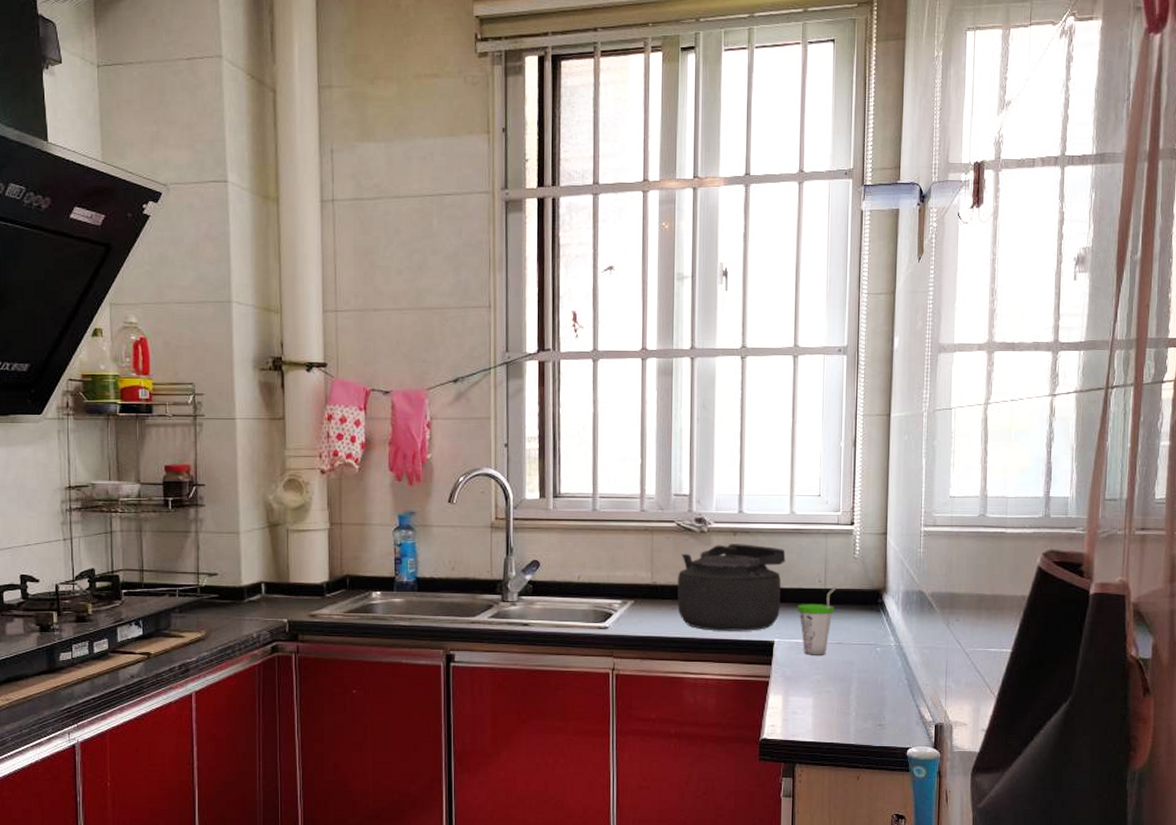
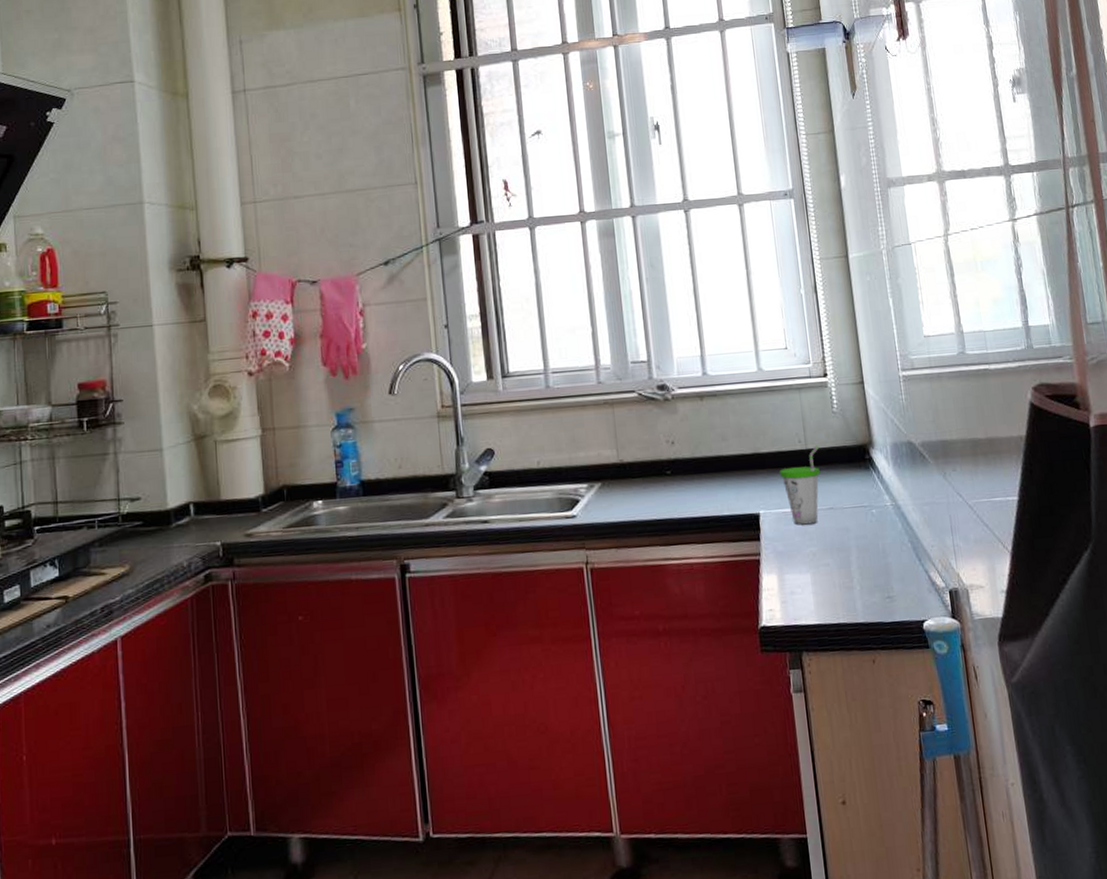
kettle: present [677,544,786,631] -> none [646,408,762,508]

